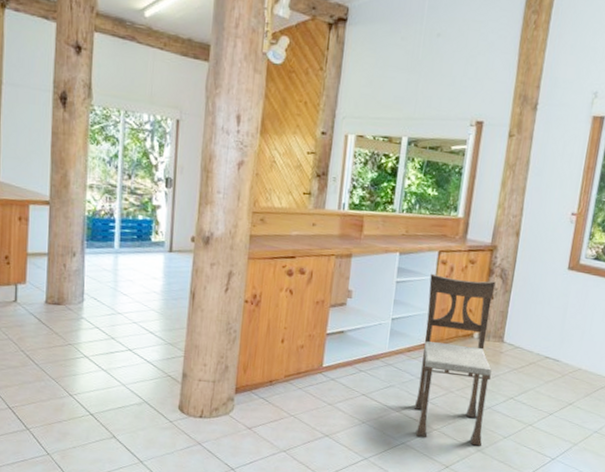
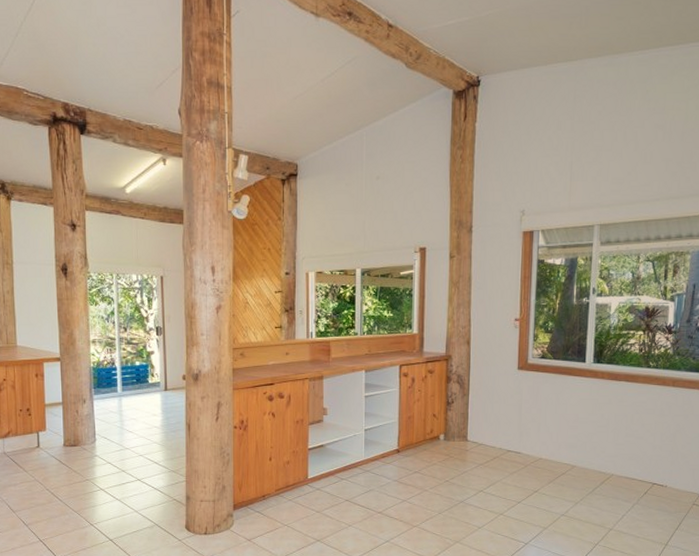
dining chair: present [414,273,496,446] -> none [393,386,460,538]

